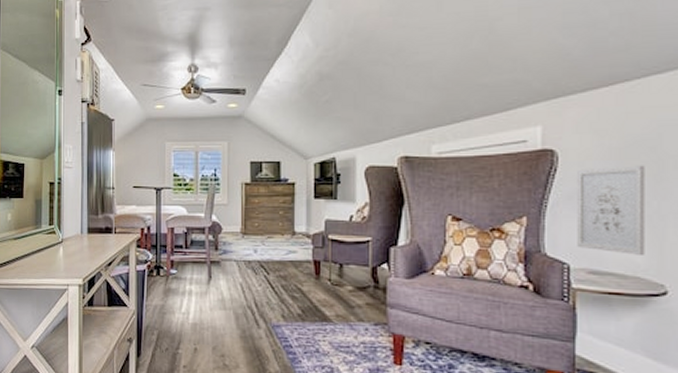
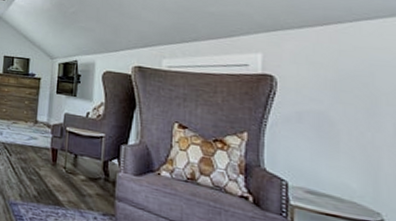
wall art: present [577,165,645,255] -> none [295,95,360,182]

